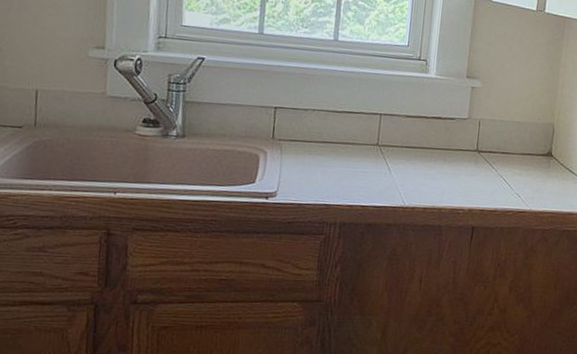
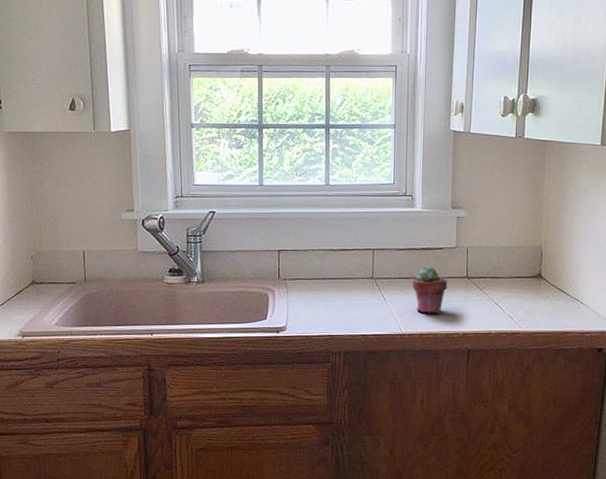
potted succulent: none [419,136,457,188] -> present [411,265,448,314]

